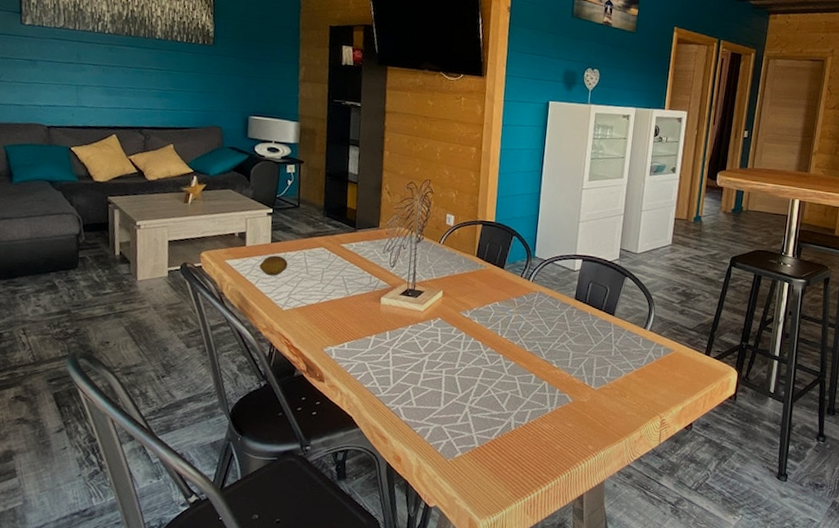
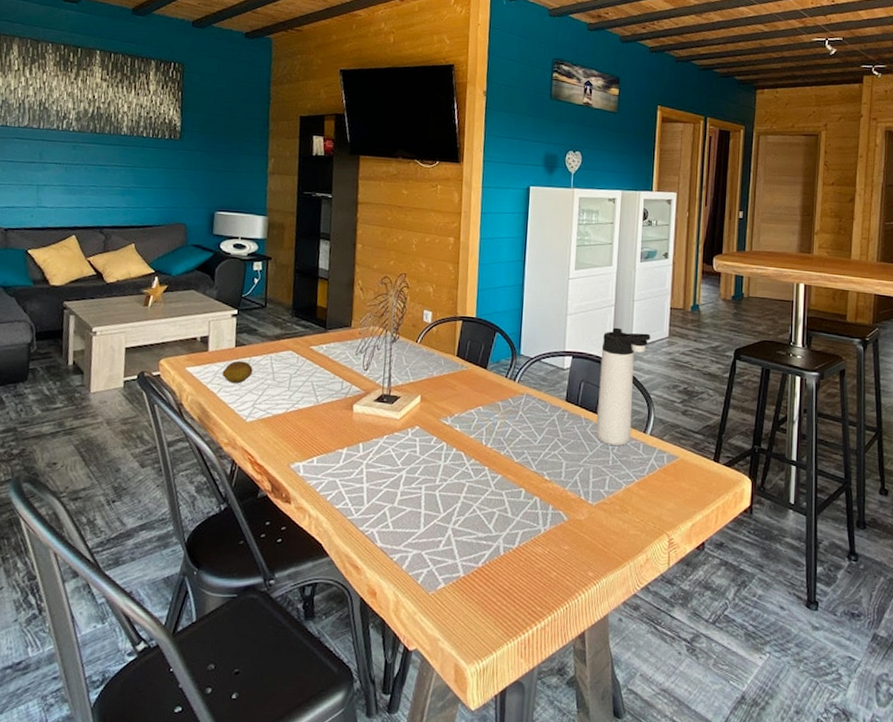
thermos bottle: none [601,234,656,340] -> present [596,327,651,446]

